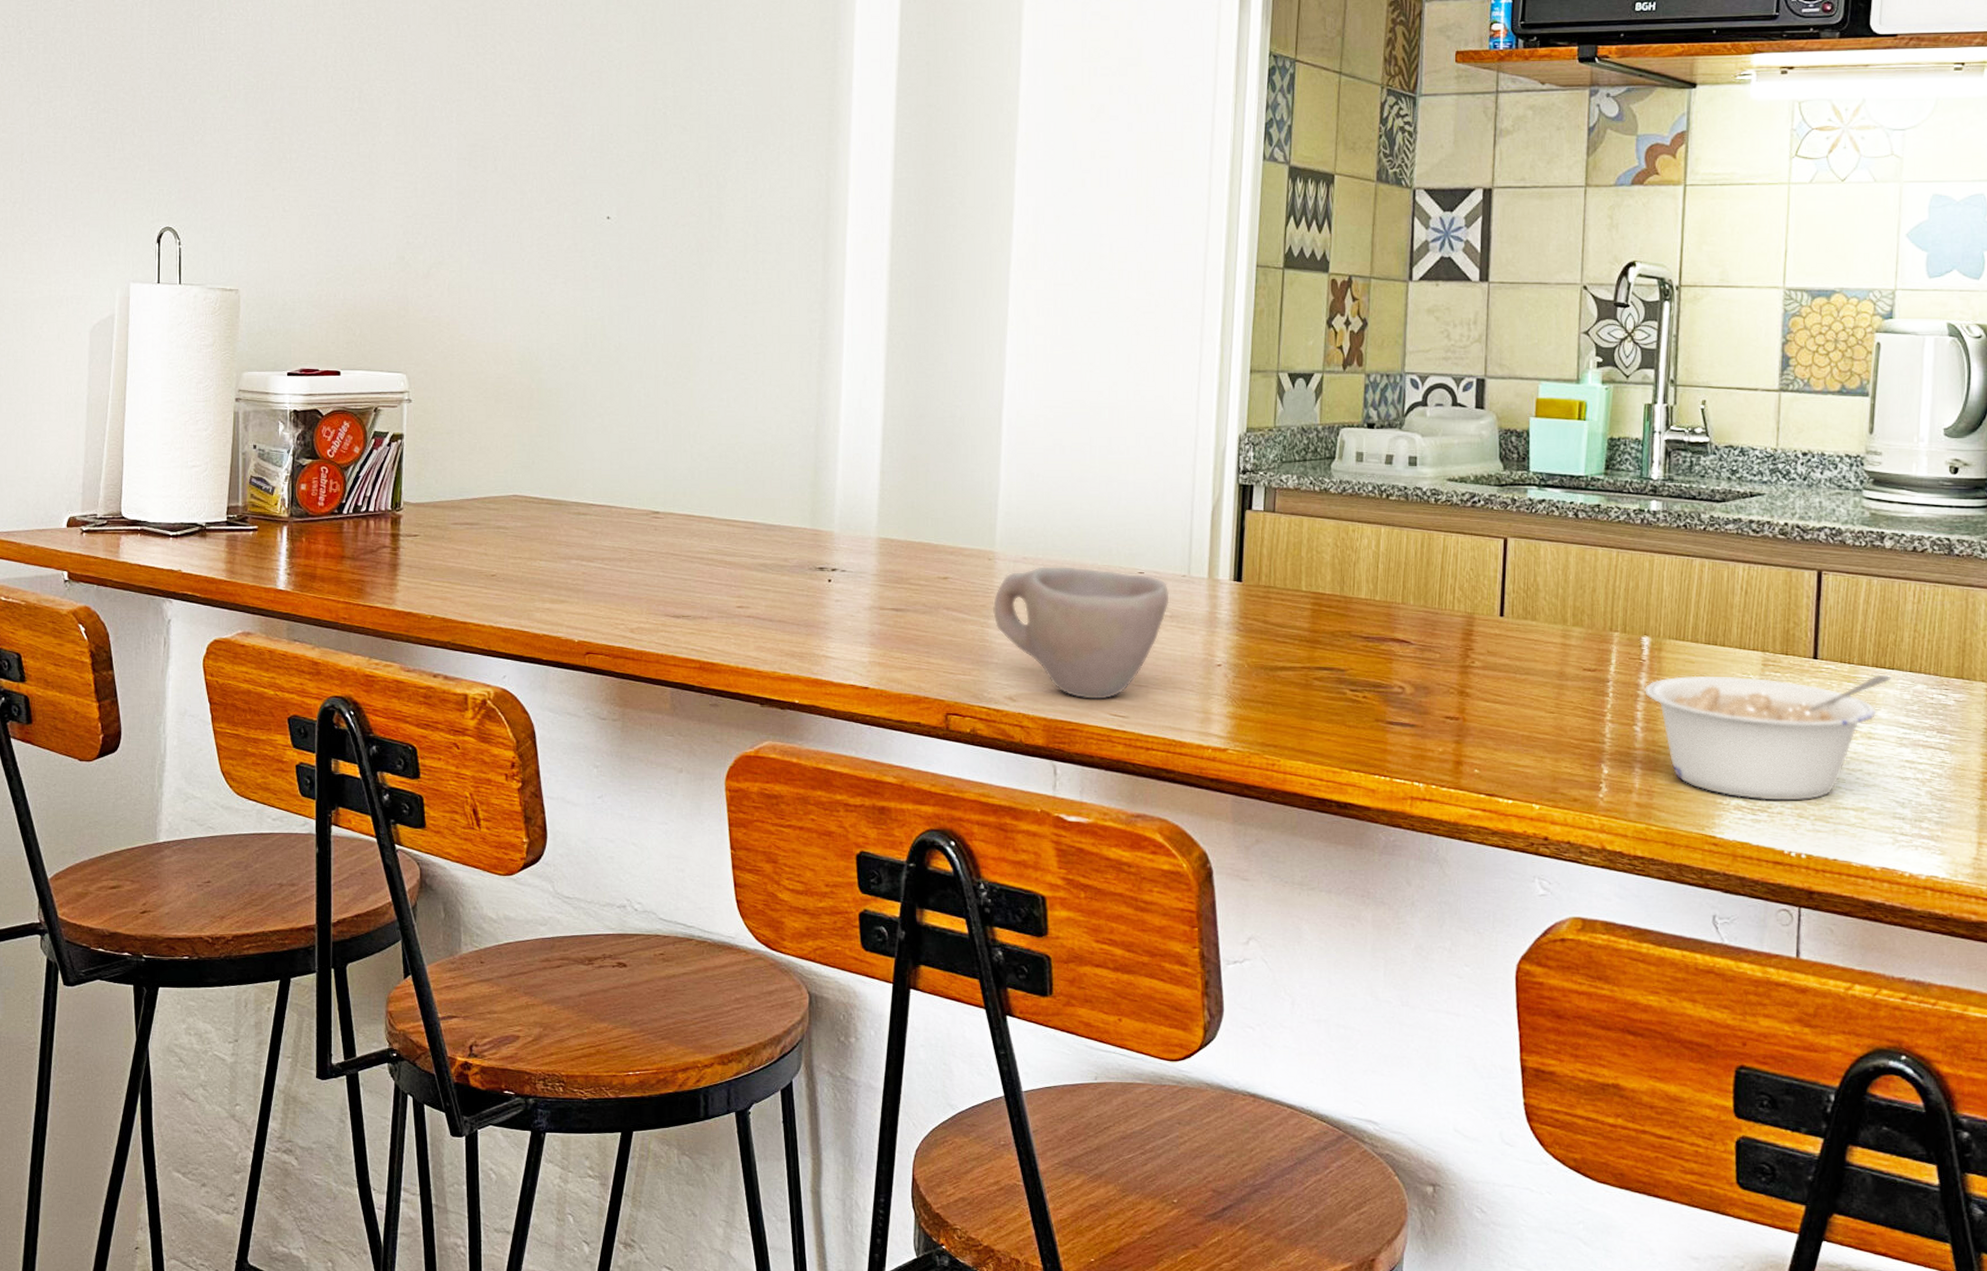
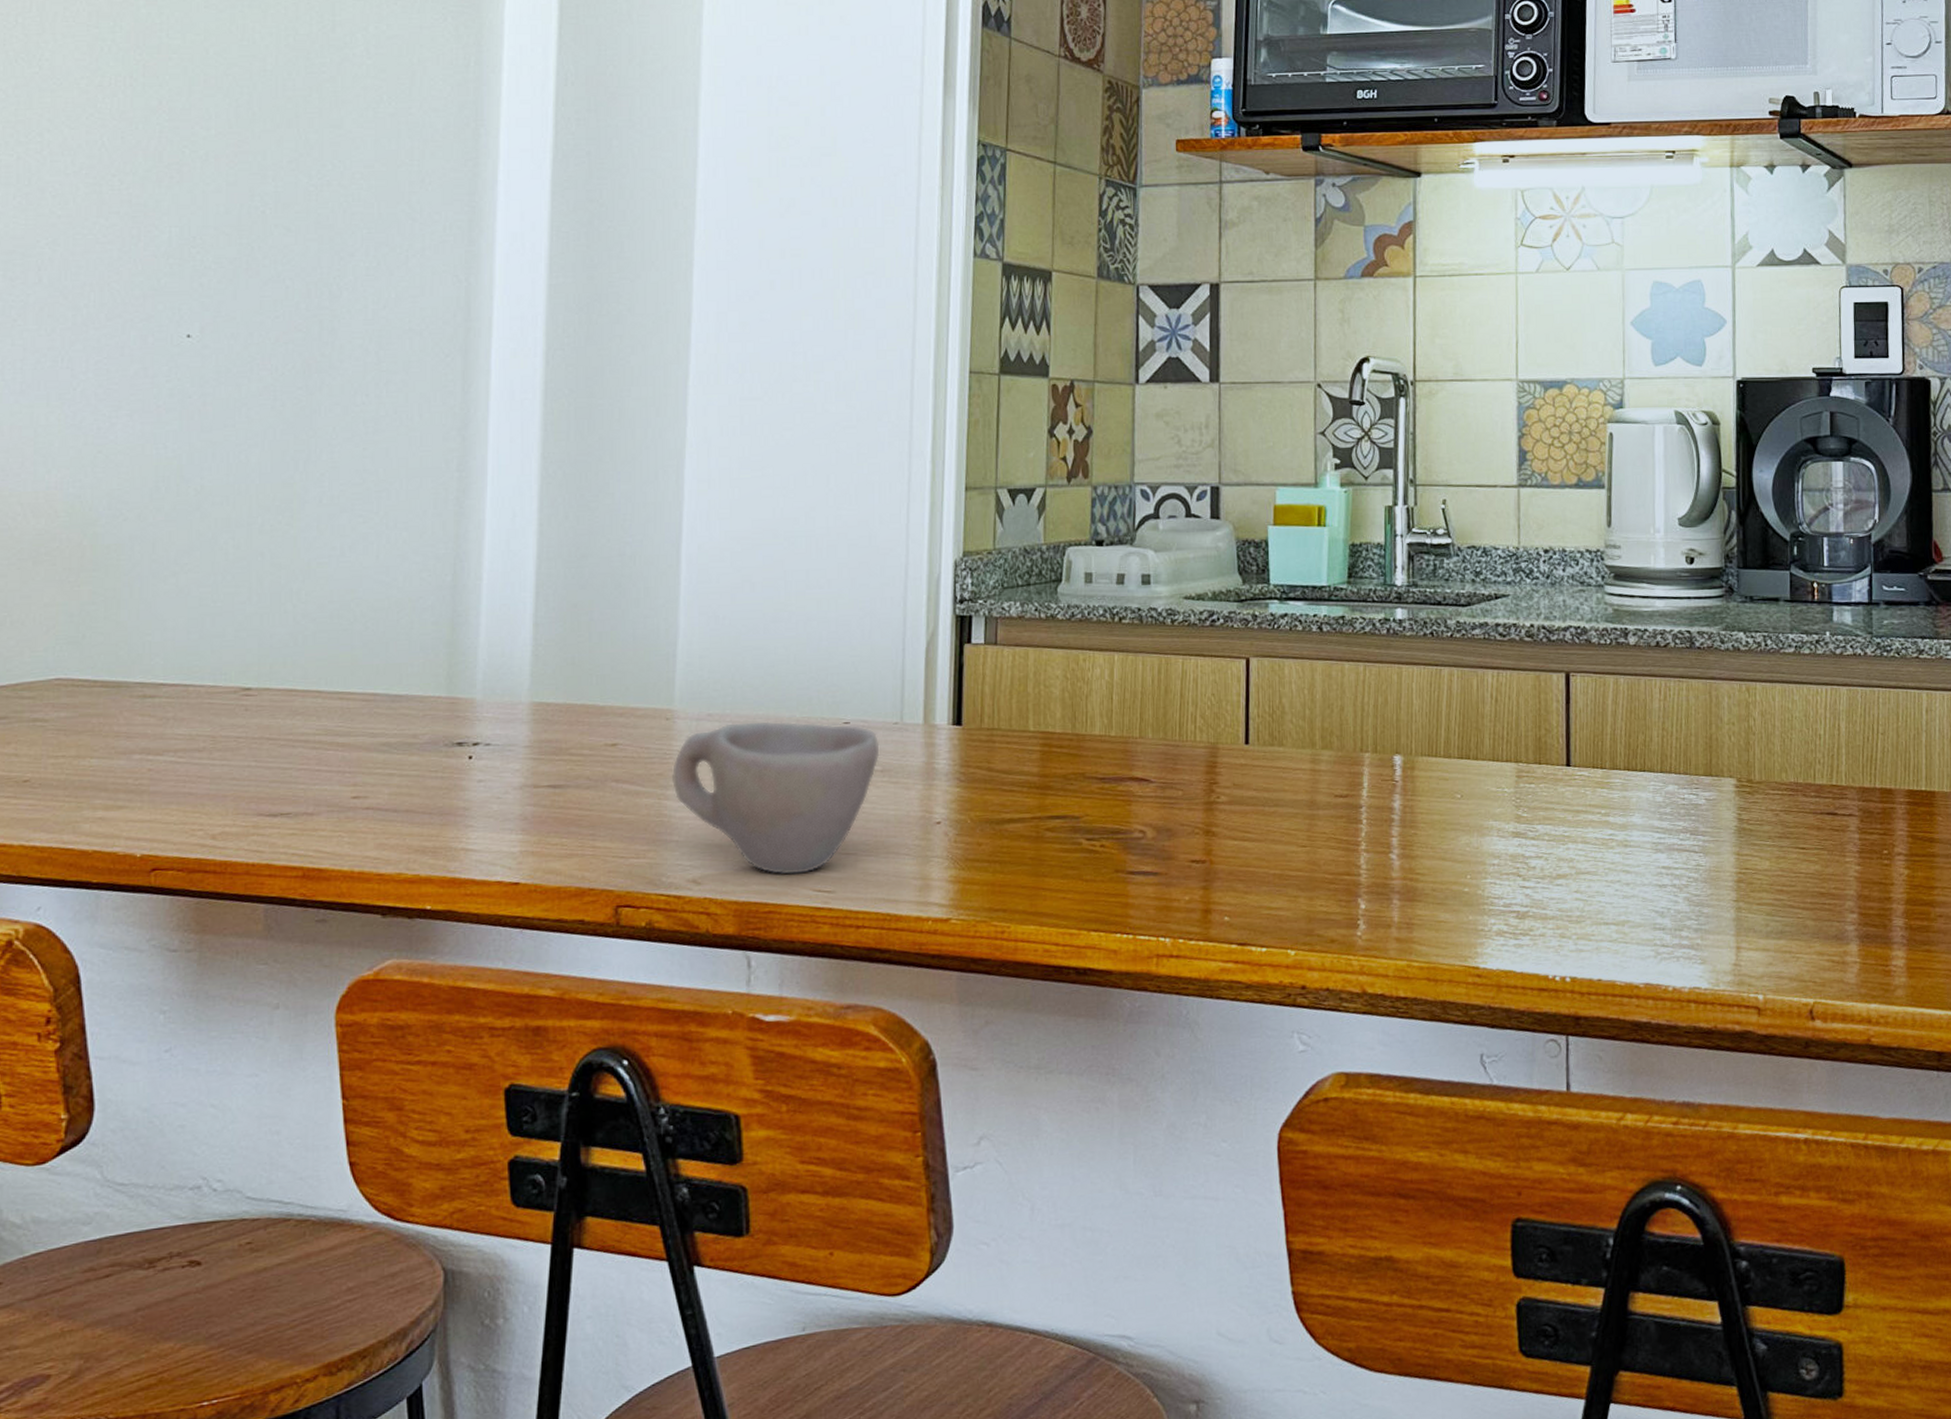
legume: present [1643,674,1892,801] -> none [1398,777,1643,923]

